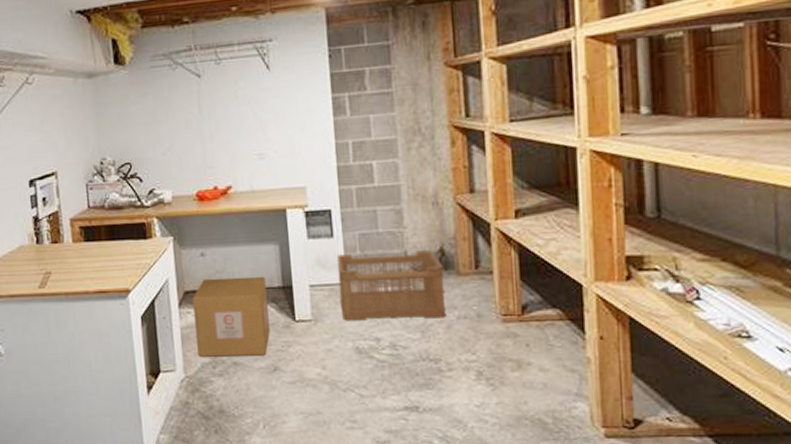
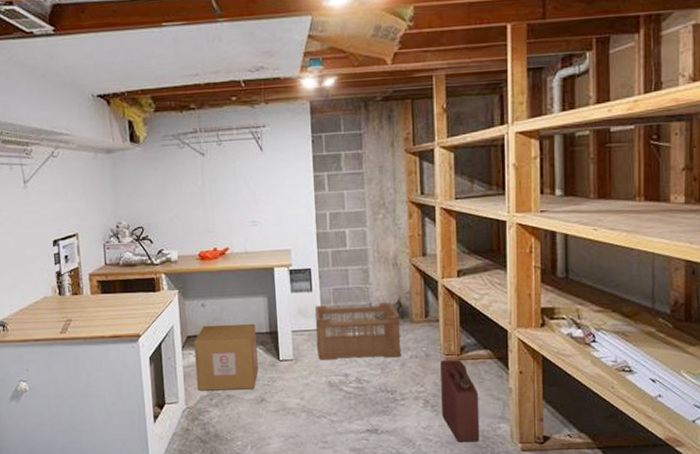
jerry can: none [496,322,550,425] -> present [440,360,480,442]

